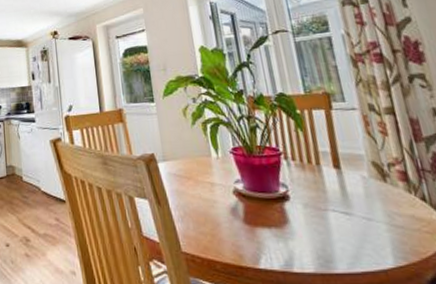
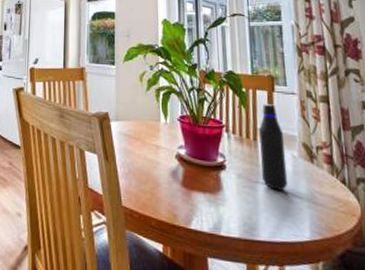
water bottle: none [320,123,362,218] -> present [259,104,288,192]

